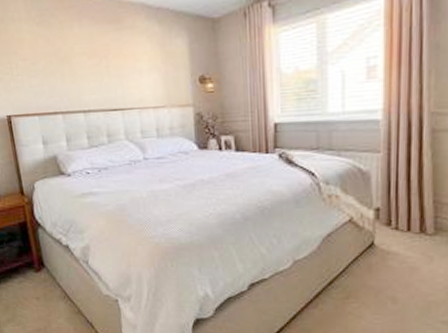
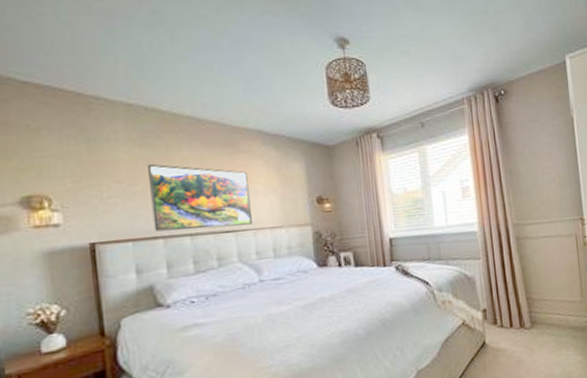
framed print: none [46,42,138,107] -> present [148,163,254,232]

